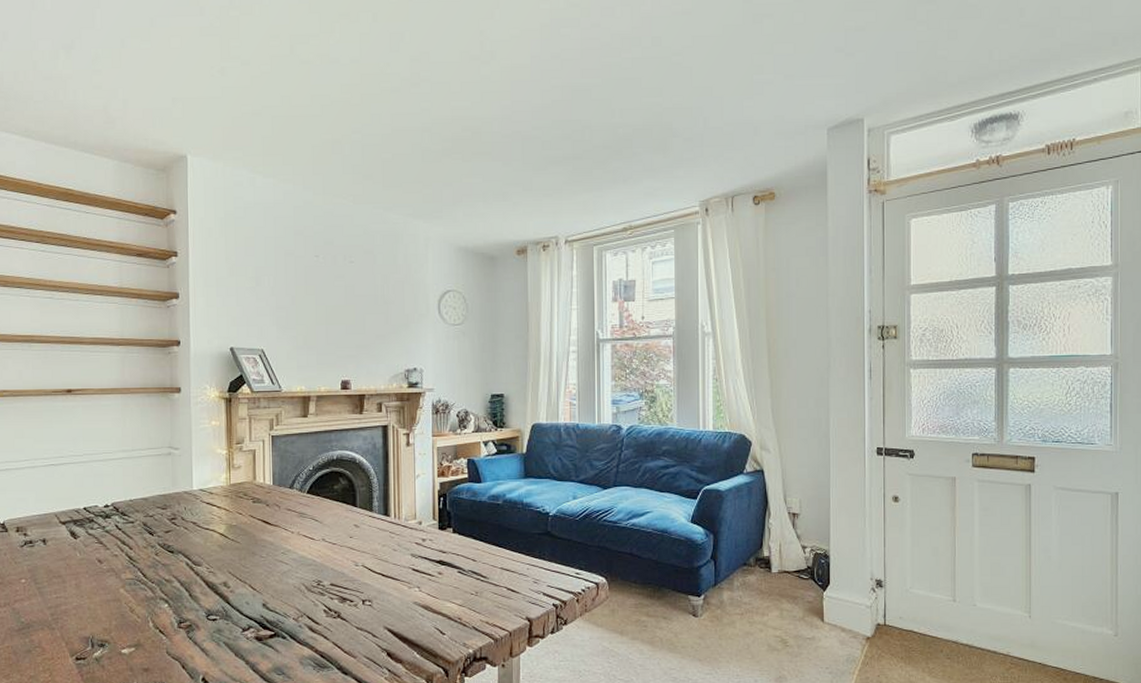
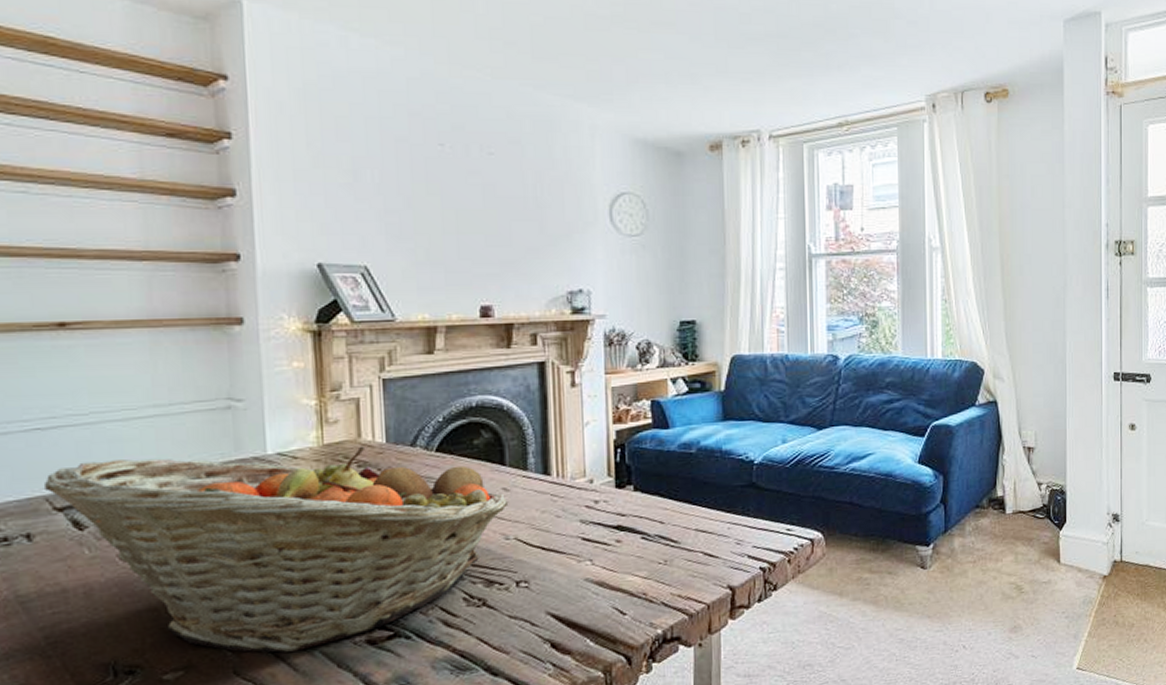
fruit basket: none [54,486,358,640] -> present [43,446,509,653]

